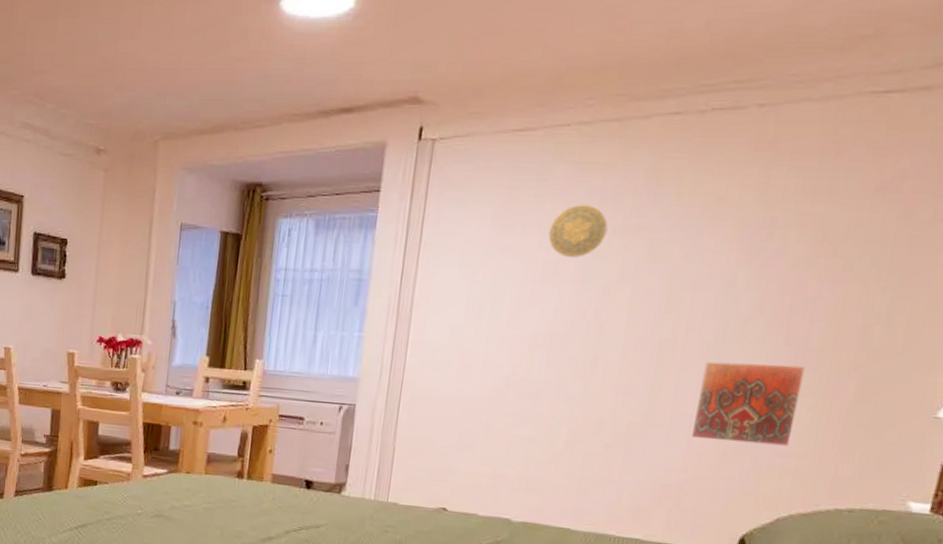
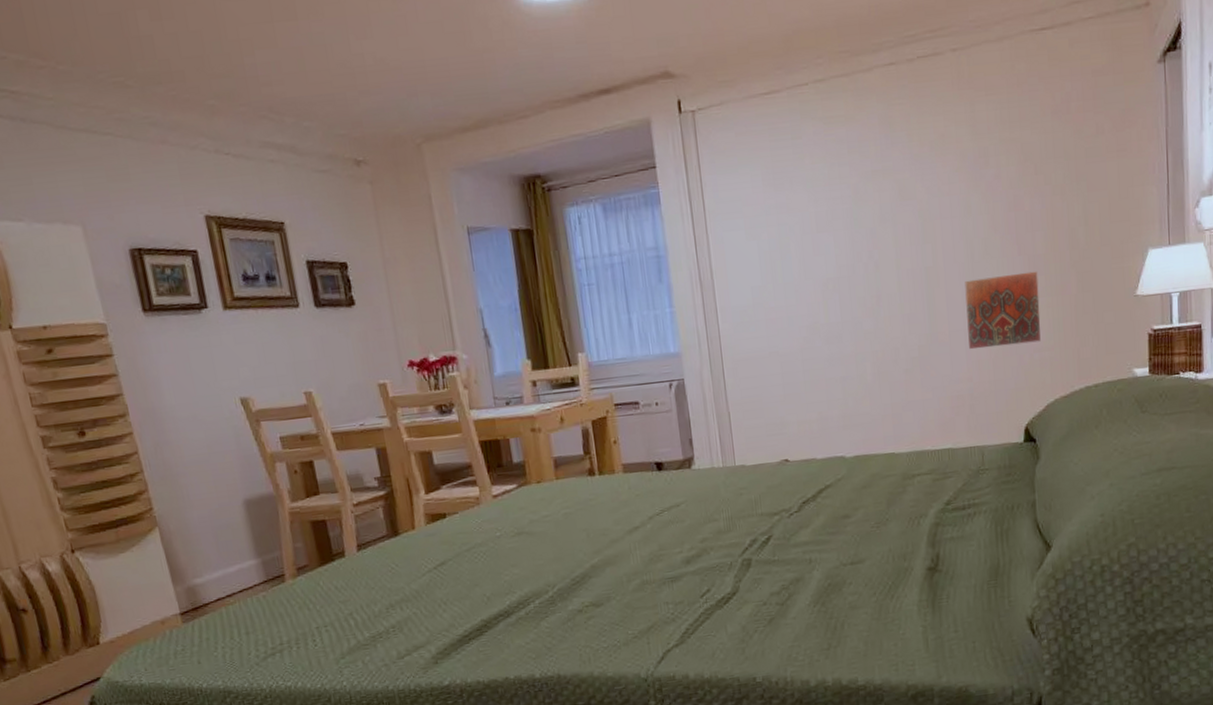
decorative plate: present [548,205,608,257] -> none [813,156,861,206]

